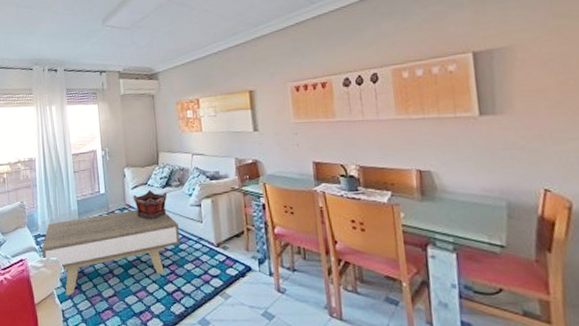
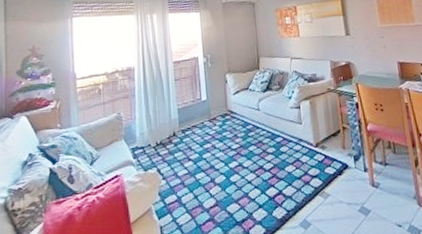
coffee table: present [42,209,180,296] -> none [140,114,281,210]
decorative container: present [132,189,168,220] -> none [234,94,268,125]

